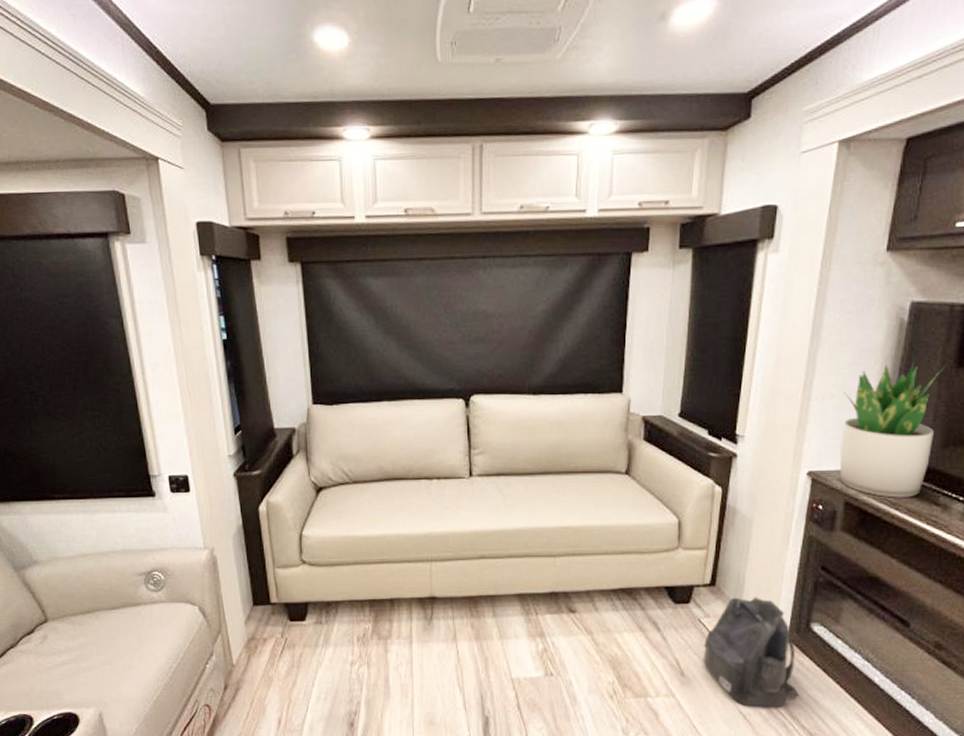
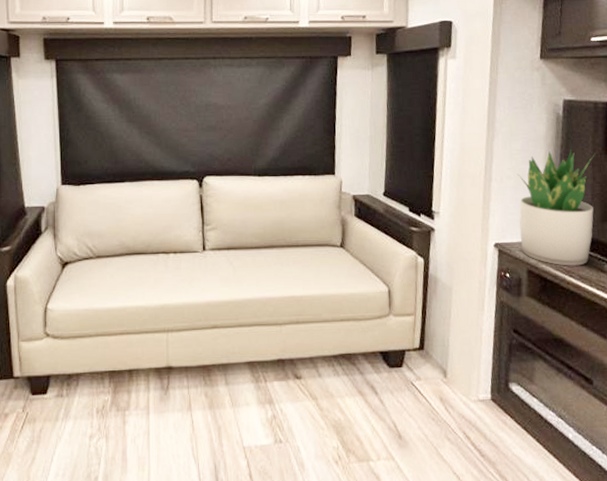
backpack: present [703,597,799,708] -> none [417,359,505,468]

